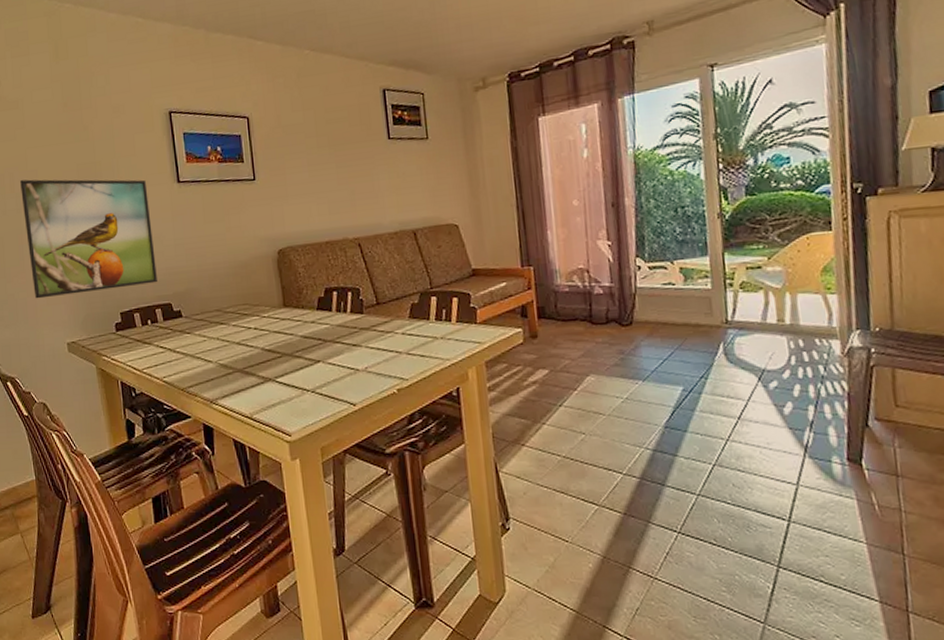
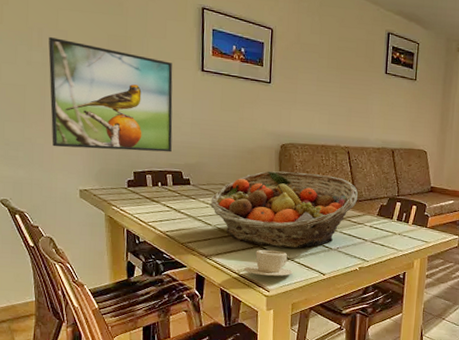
fruit basket: none [206,277,380,378] -> present [209,171,358,248]
cup: none [257,381,316,416] -> present [244,249,293,276]

